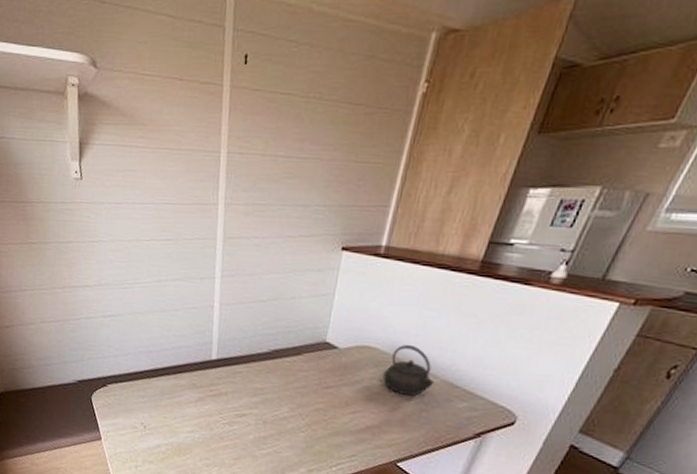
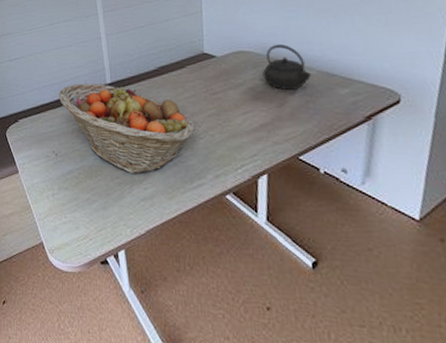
fruit basket: none [155,354,299,459] -> present [59,83,196,174]

